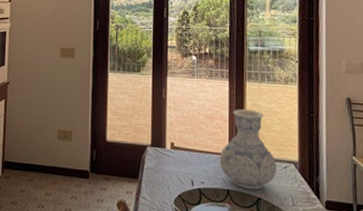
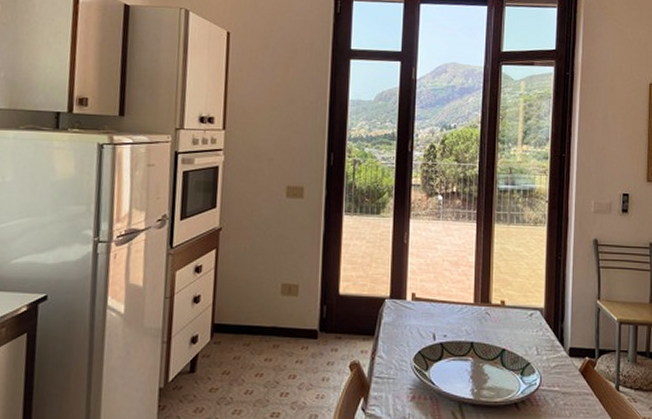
vase: present [219,109,277,190] -> none [463,254,523,341]

